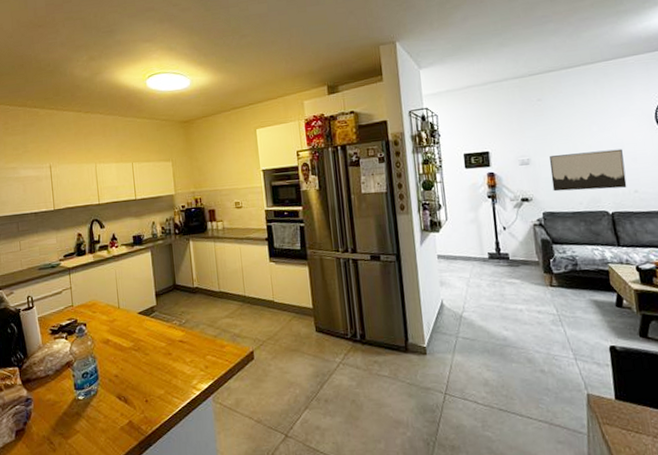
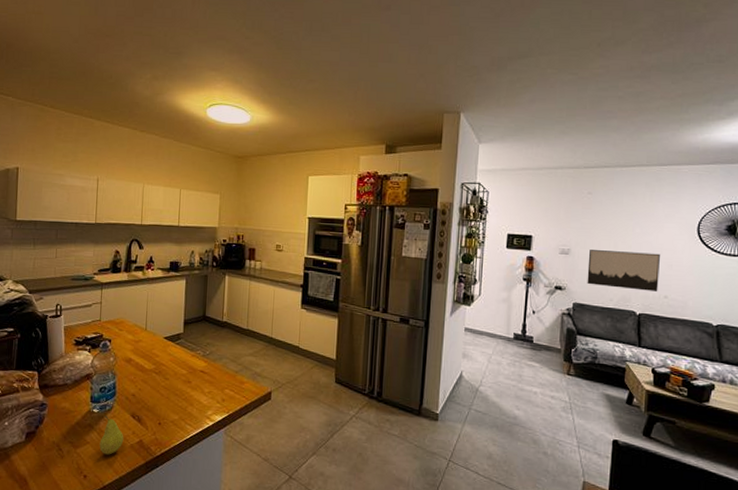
fruit: none [89,401,113,441] -> present [99,415,124,455]

